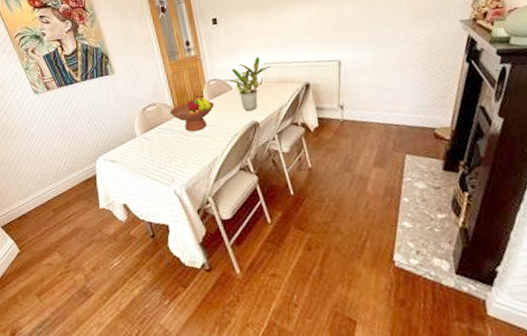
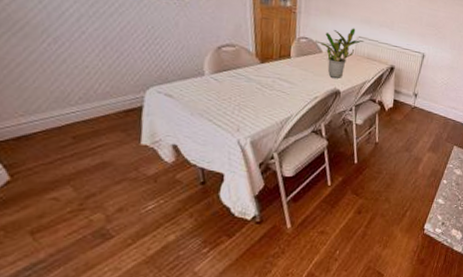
fruit bowl: present [170,95,214,132] -> none [249,48,300,86]

